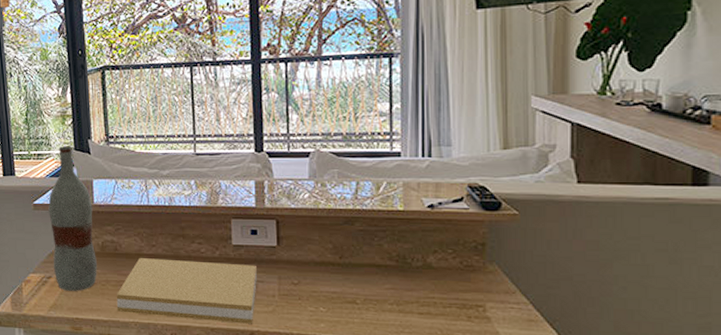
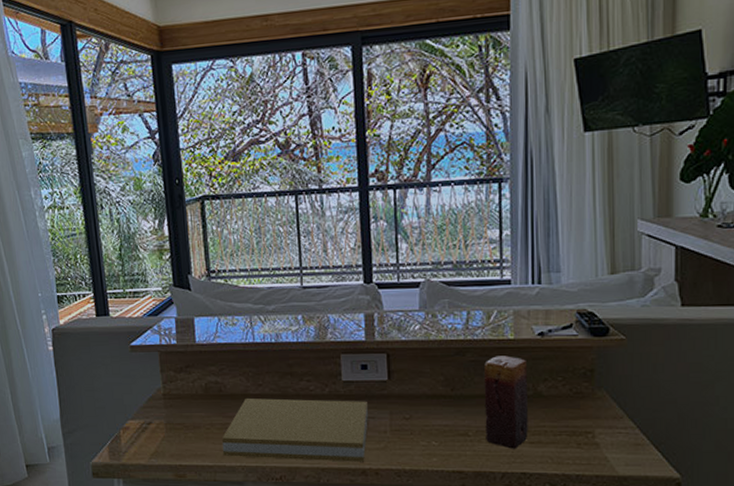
bottle: present [48,146,97,291] -> none [146,282,201,437]
candle: none [372,226,418,319] -> present [483,356,528,449]

